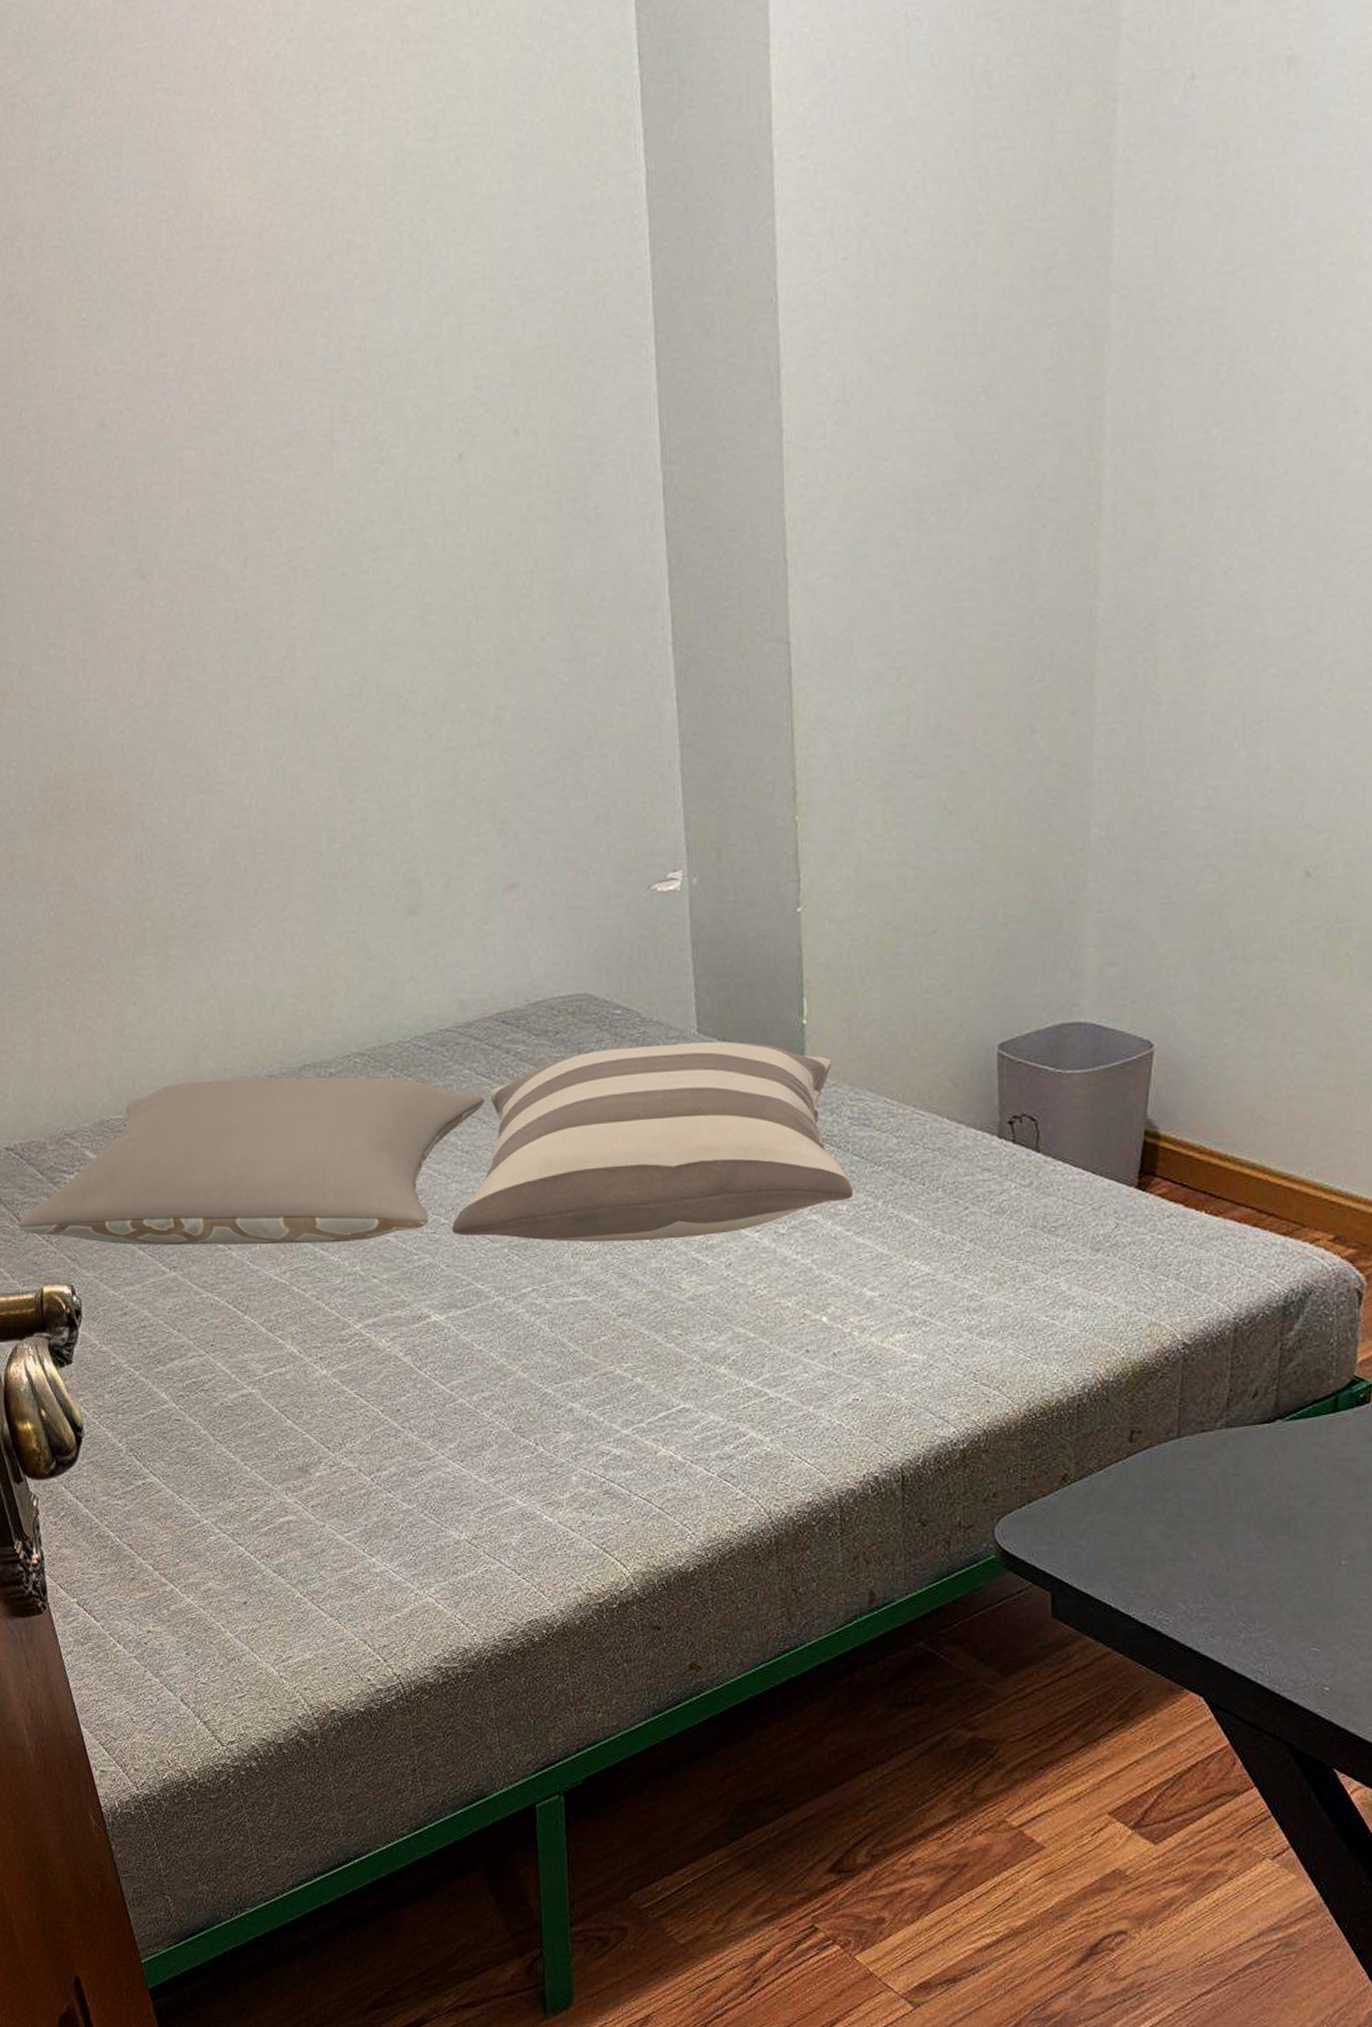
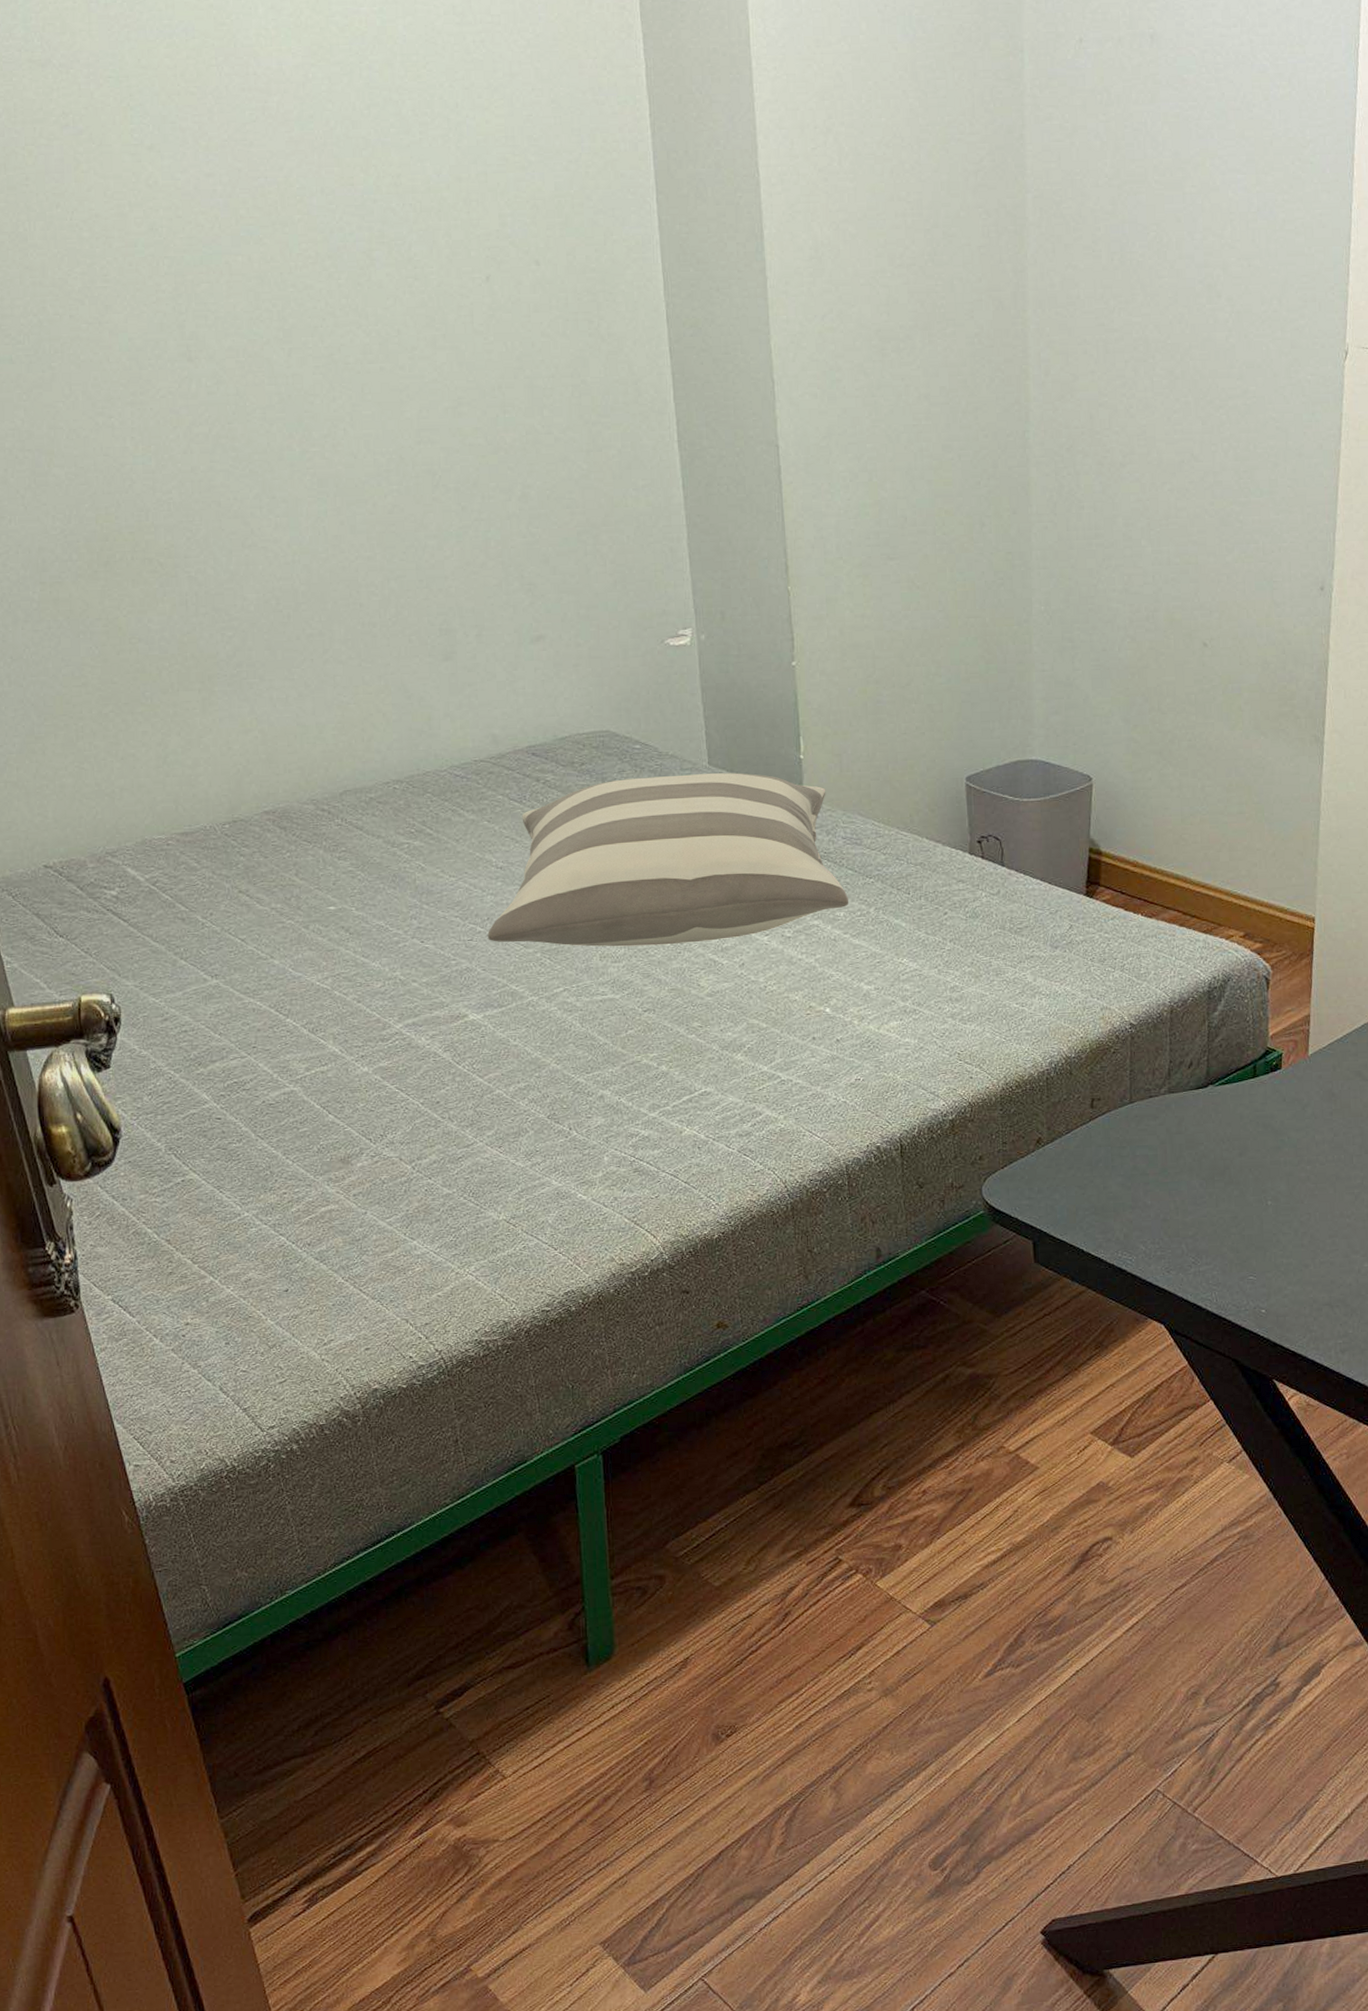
pillow: present [18,1076,485,1246] -> none [56,801,517,956]

